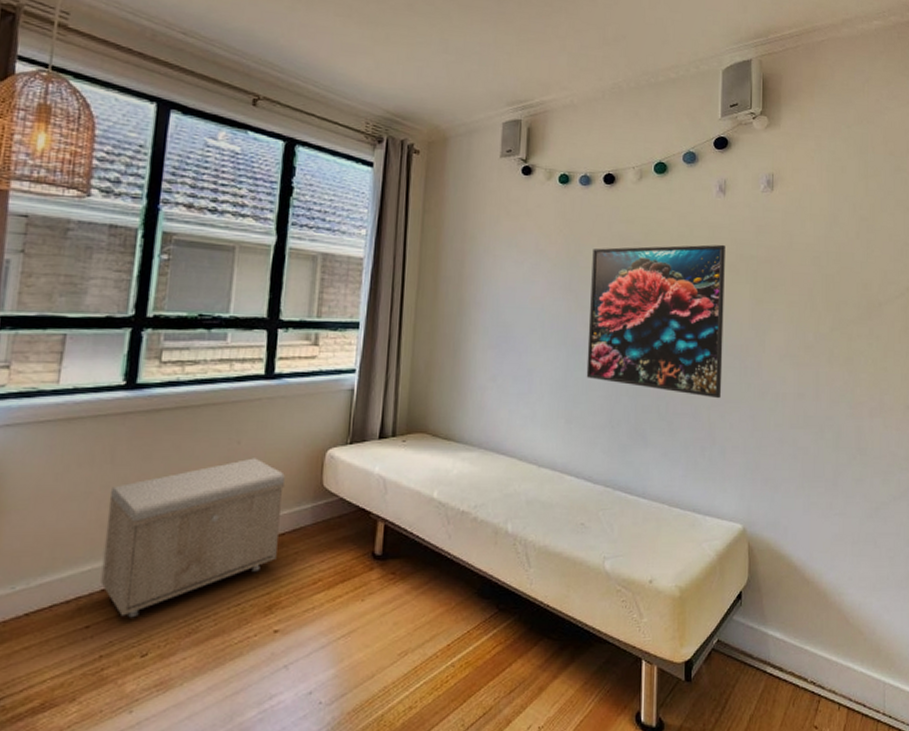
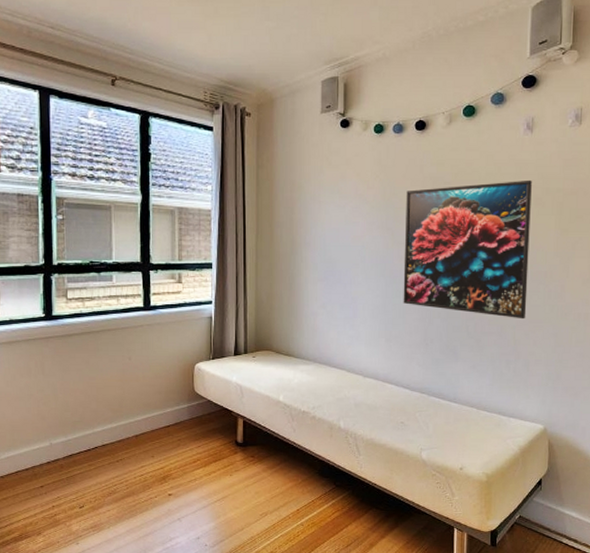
storage bench: present [100,458,286,618] -> none [44,370,167,482]

